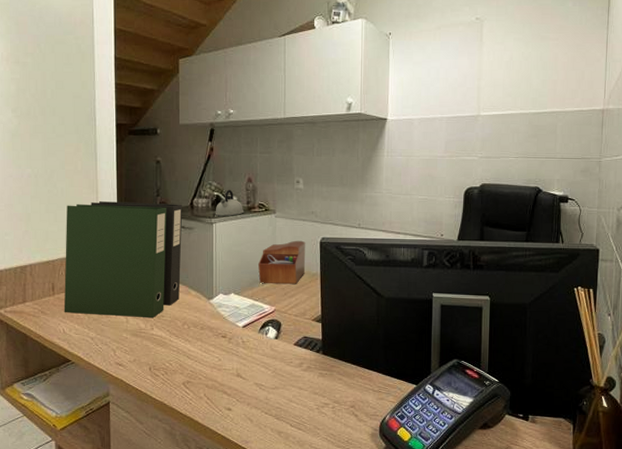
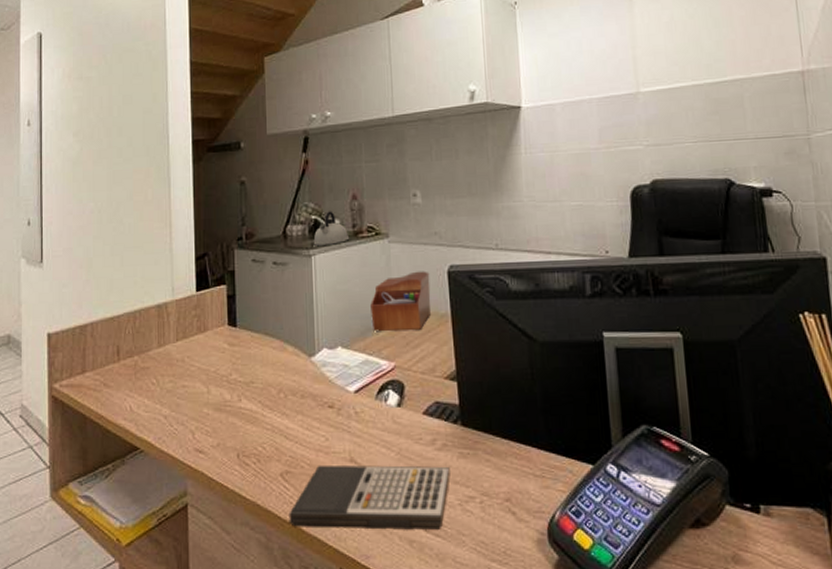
binder: present [64,201,183,318] -> none [131,233,274,386]
calculator: none [188,377,312,425] -> present [289,464,451,530]

